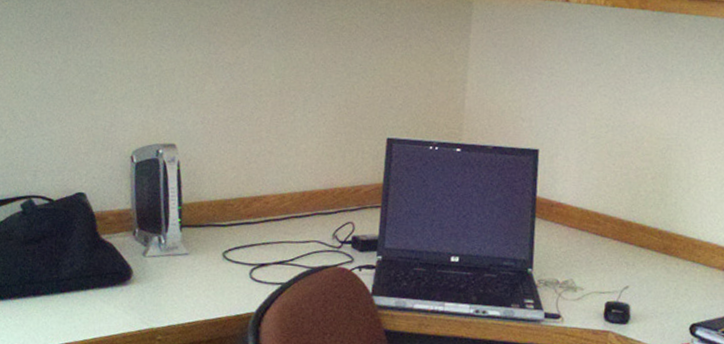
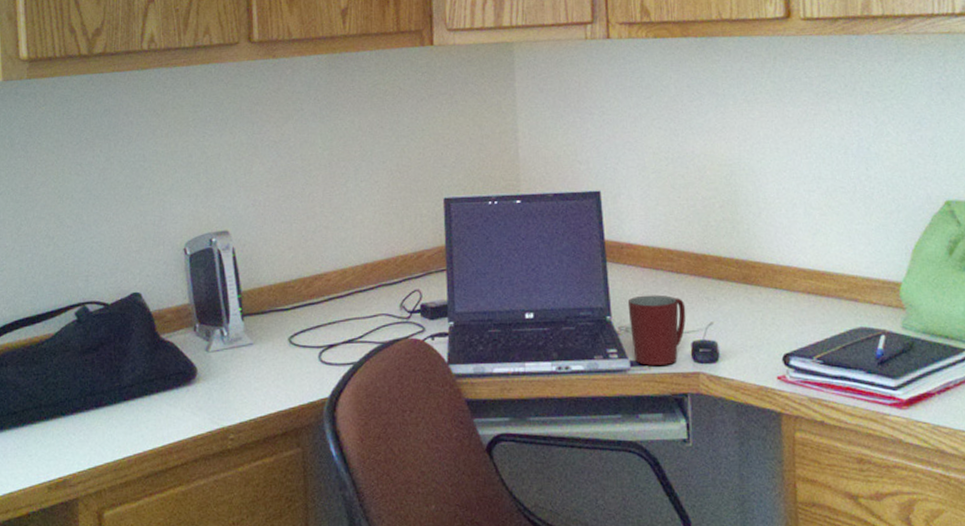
mug: none [549,253,605,321] -> present [627,294,686,366]

